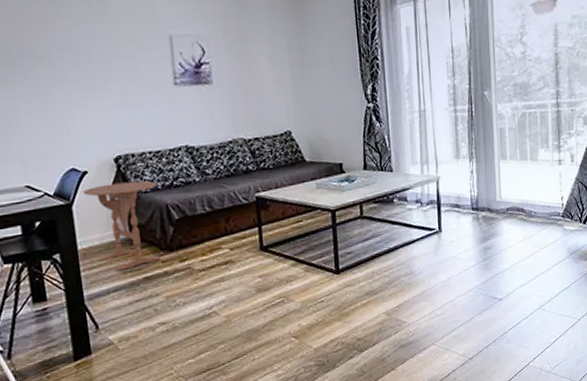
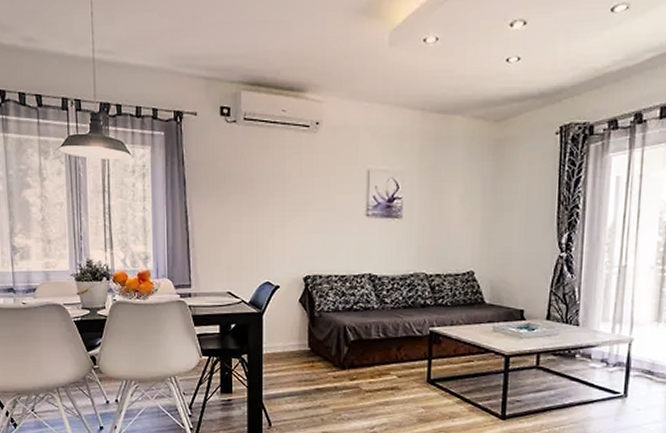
table: present [82,181,161,271] -> none [273,300,338,379]

